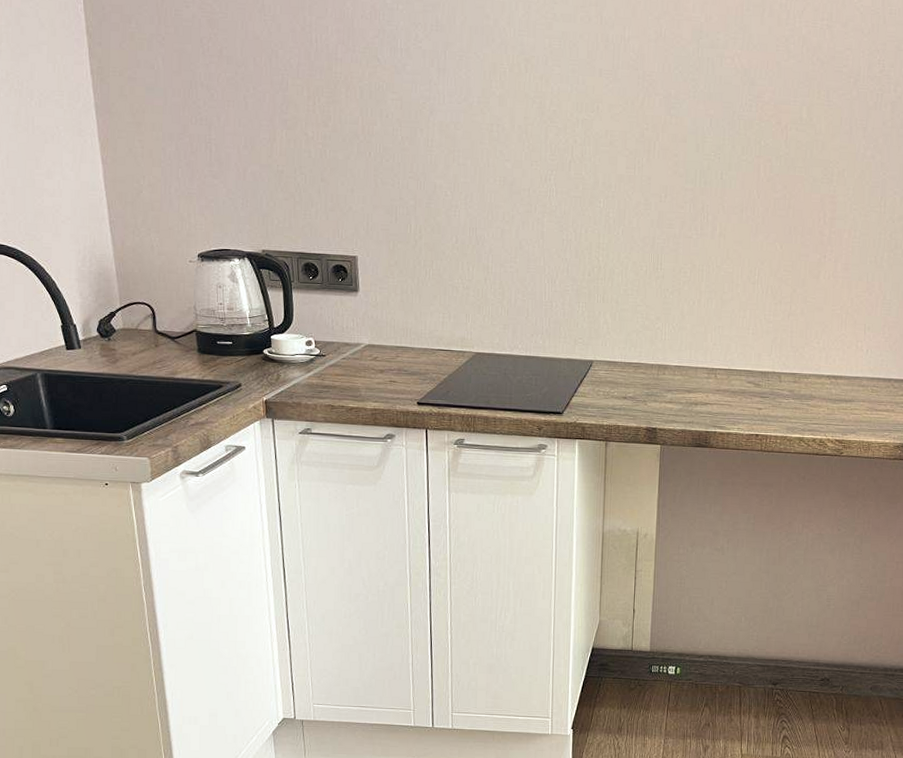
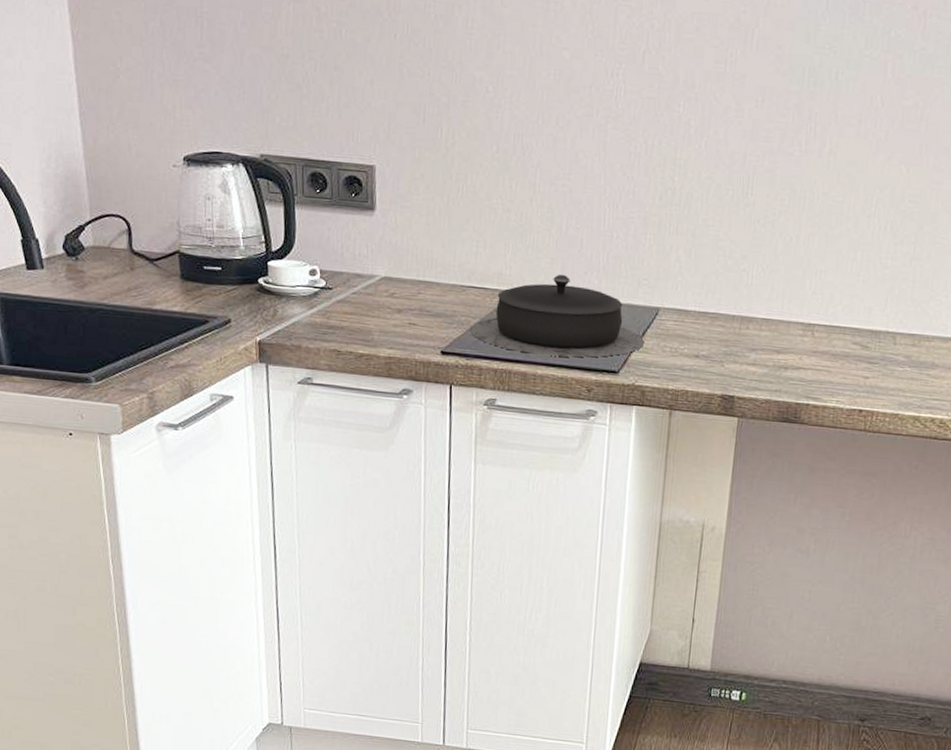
cooking pot: none [441,337,583,403] -> present [470,274,645,358]

